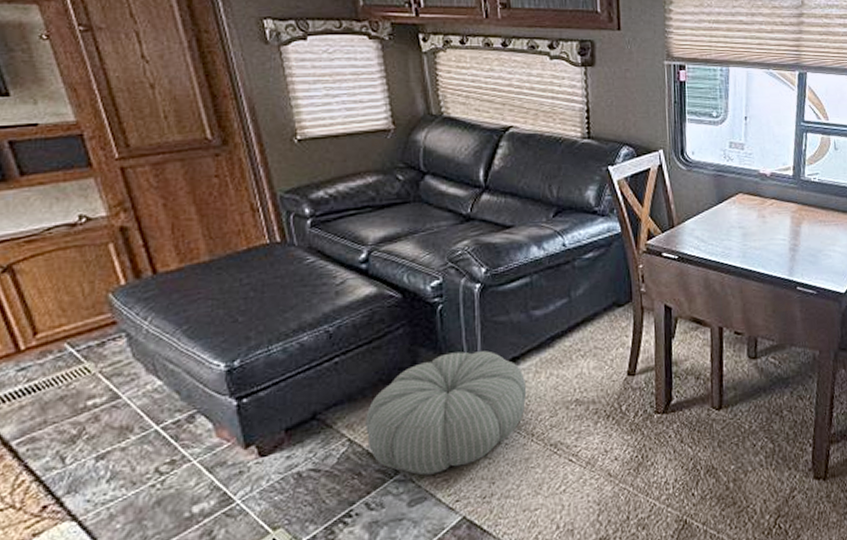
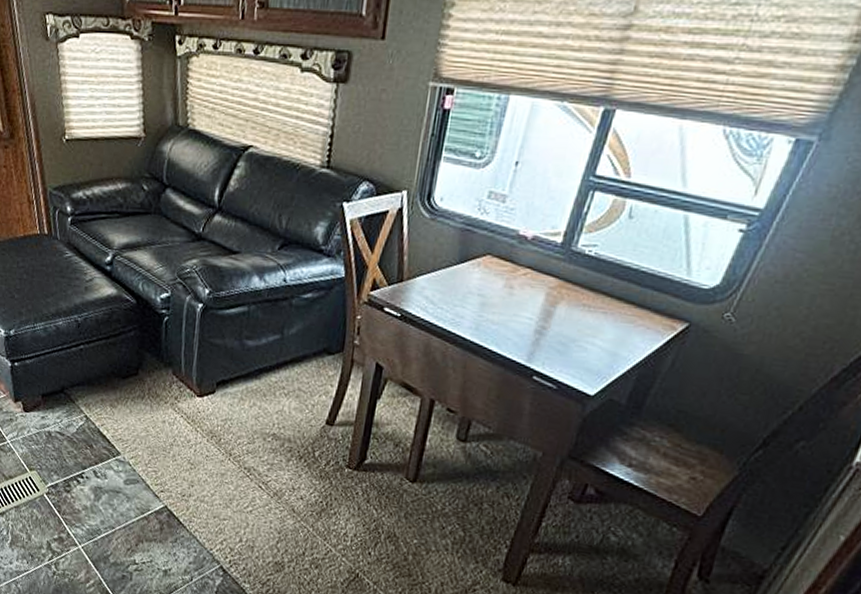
pouf: present [366,351,527,476] -> none [98,362,231,464]

